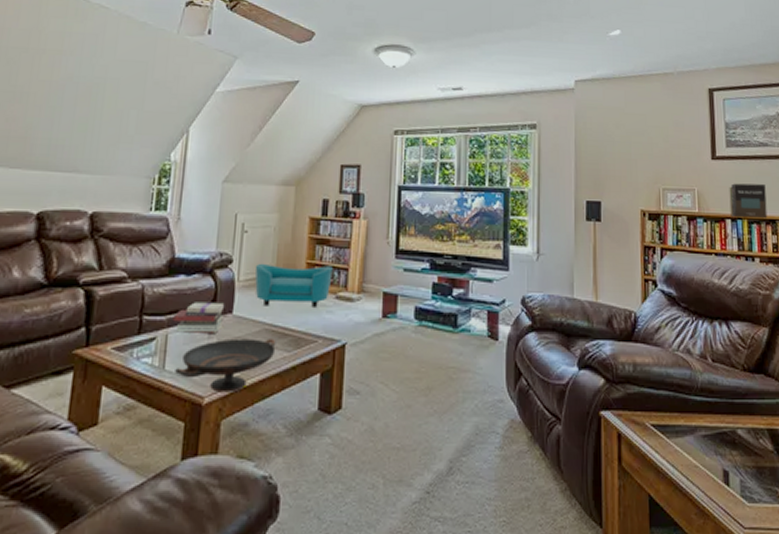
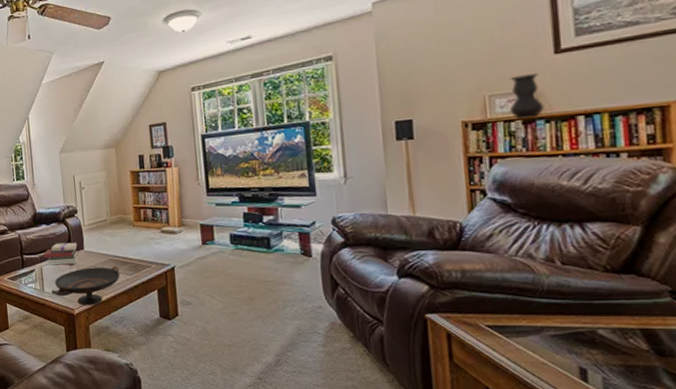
dog bed: present [254,263,333,307] -> none [94,207,156,243]
vase: none [677,174,703,215] -> present [509,73,544,119]
books: present [729,183,768,219] -> none [580,70,639,114]

